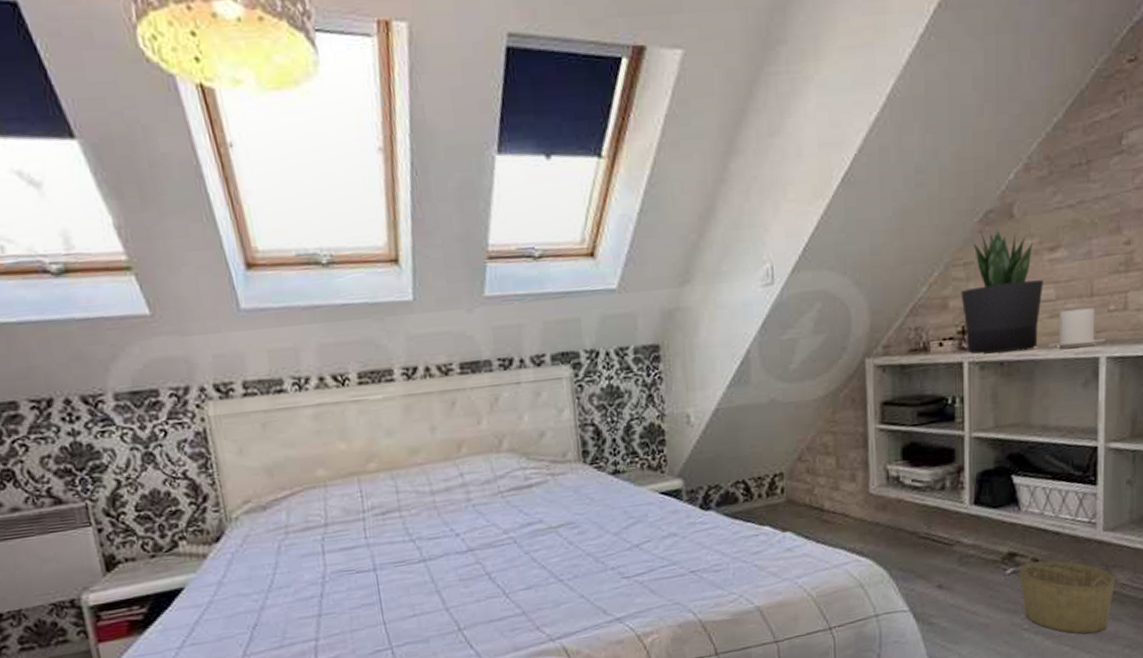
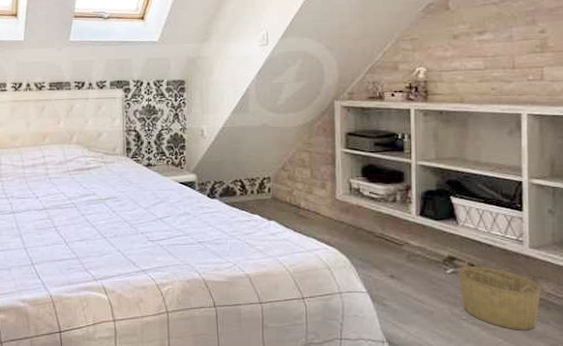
planter: present [961,228,1043,355] -> none [408,16,474,105]
candle: present [1049,308,1106,349] -> none [479,77,526,106]

